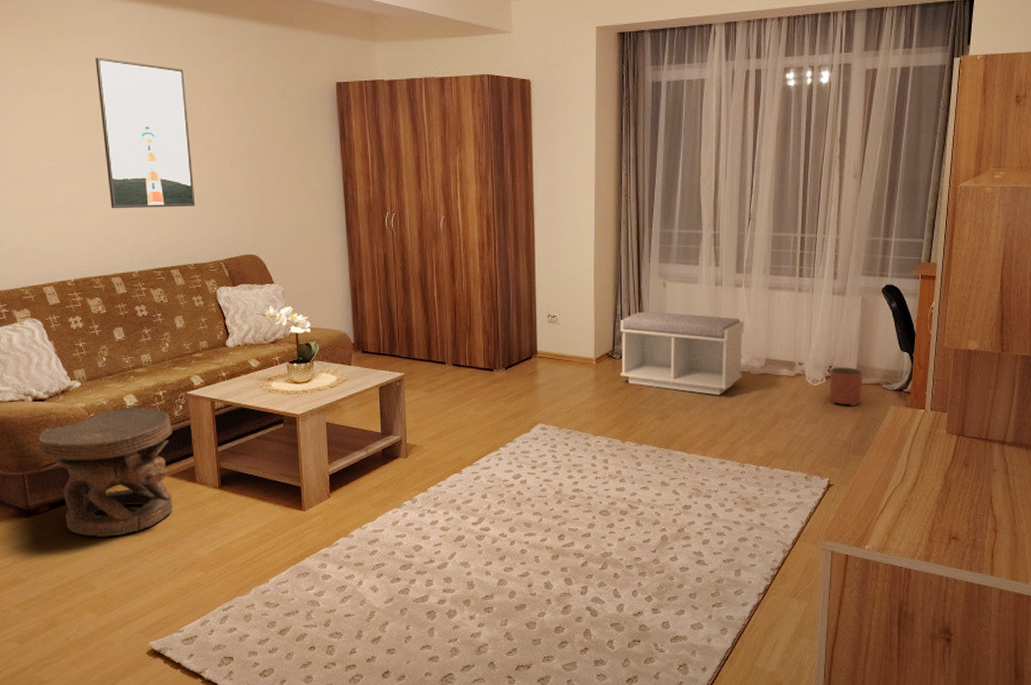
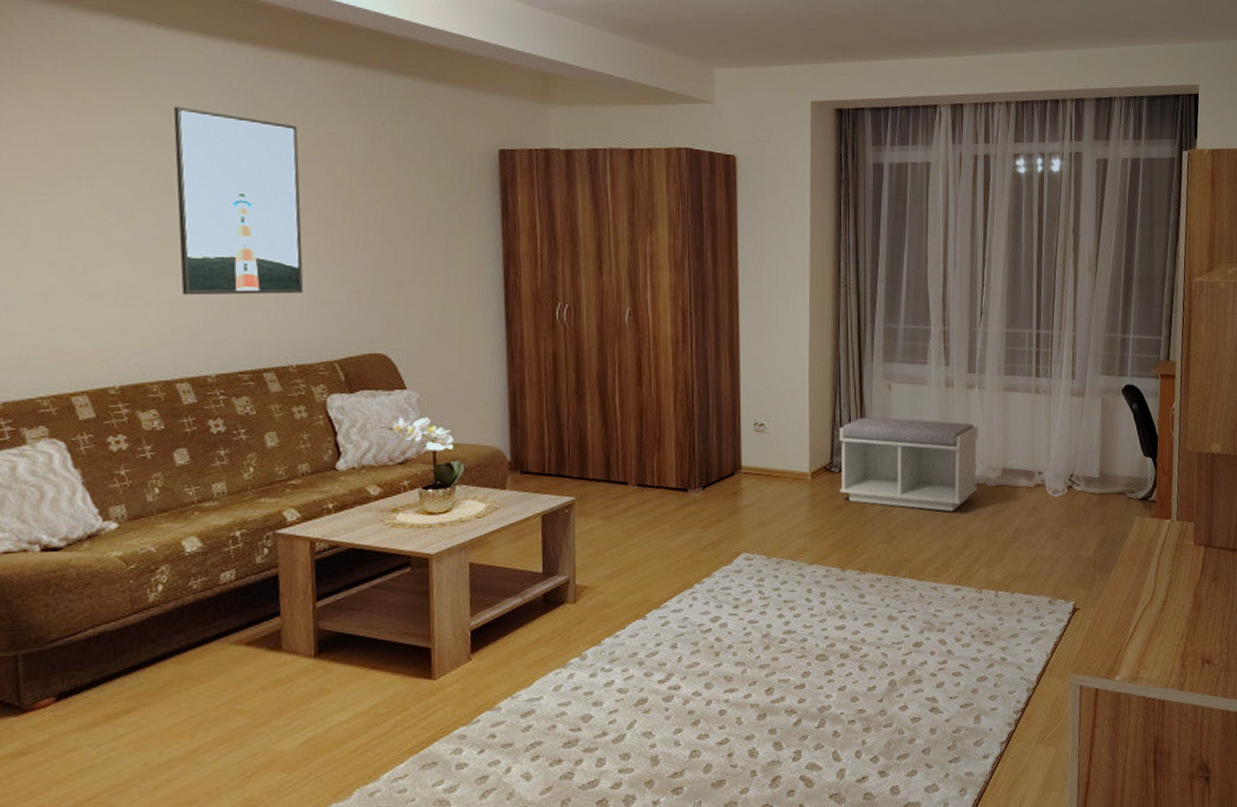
carved stool: present [38,408,173,537] -> none [44,554,251,736]
planter: present [829,367,864,407] -> none [1071,475,1107,519]

